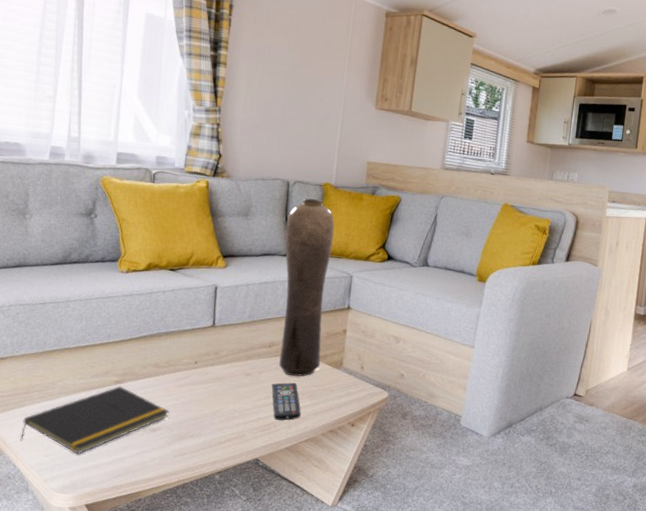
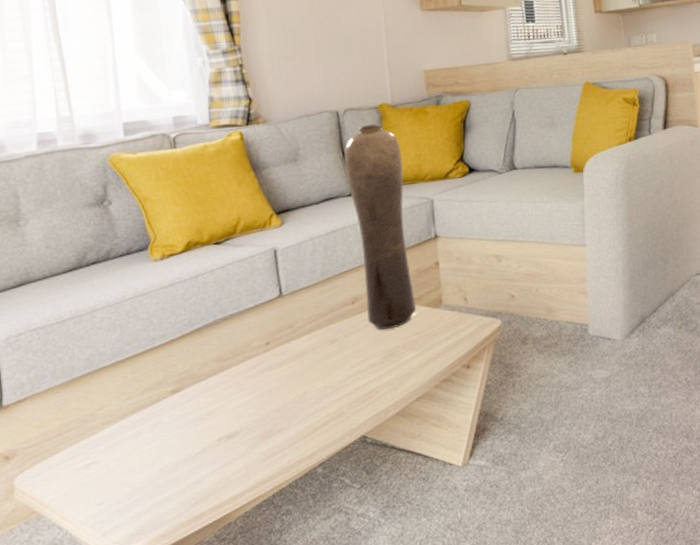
notepad: present [20,386,169,454] -> none [61,395,247,494]
remote control: present [271,382,301,421] -> none [364,337,405,385]

